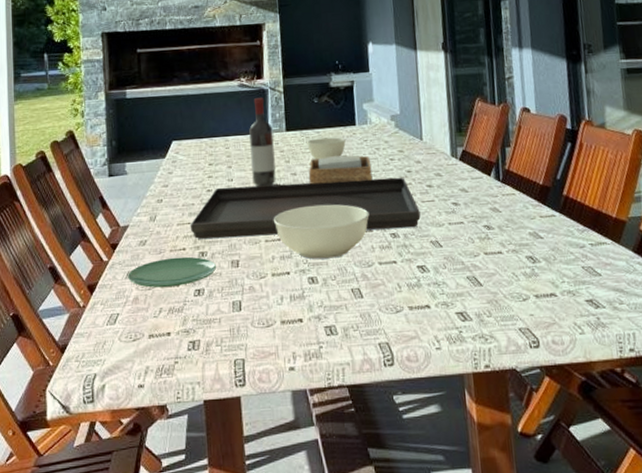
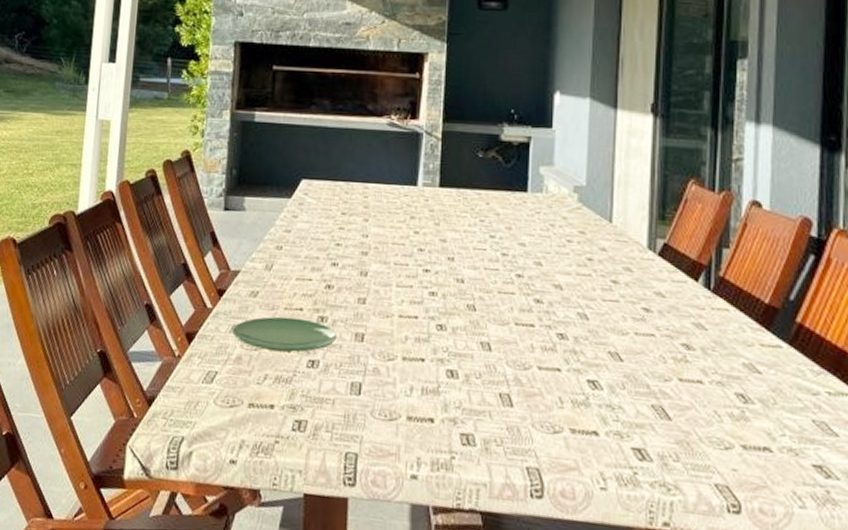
serving tray: present [190,177,421,239] -> none [311,243,599,331]
wine bottle: present [249,98,276,187] -> none [392,142,423,251]
bowl: present [273,204,370,260] -> none [411,281,533,352]
soup bowl: present [307,137,346,160] -> none [464,201,512,228]
napkin holder: present [308,155,373,184] -> none [461,225,542,263]

